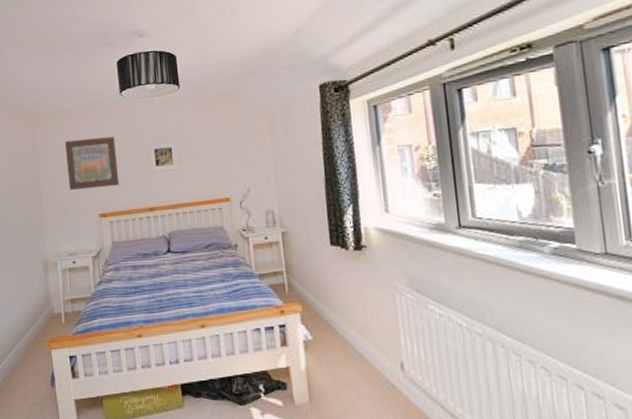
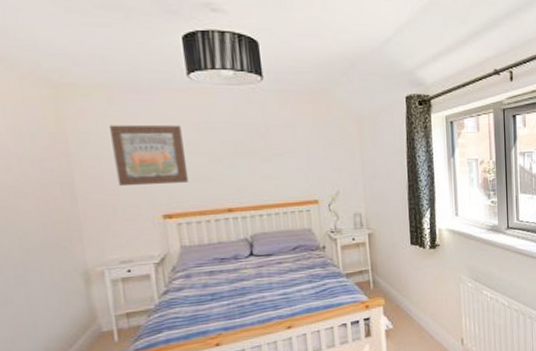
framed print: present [148,141,180,172] -> none [225,137,264,170]

